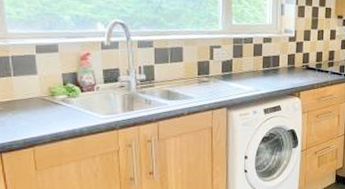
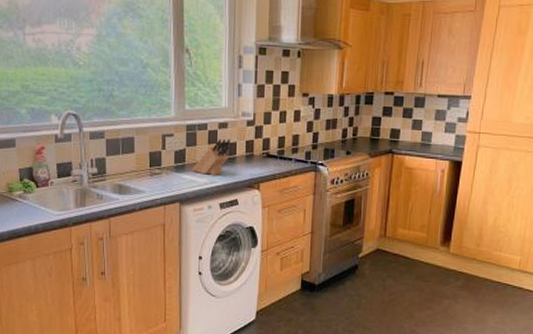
knife block: none [238,52,274,84] -> present [192,139,230,175]

